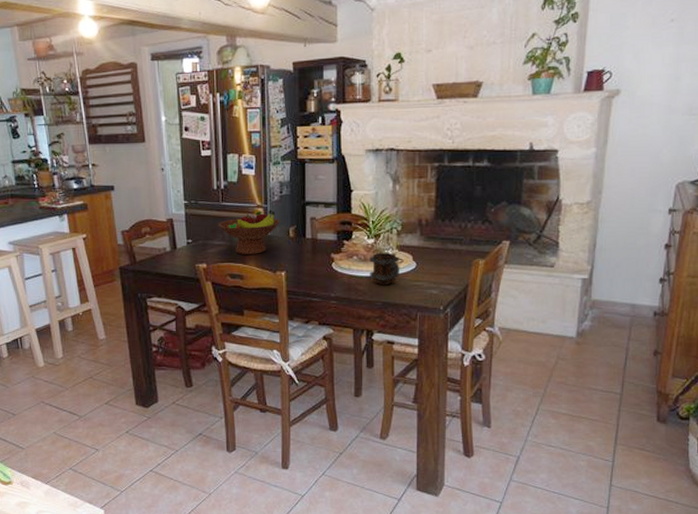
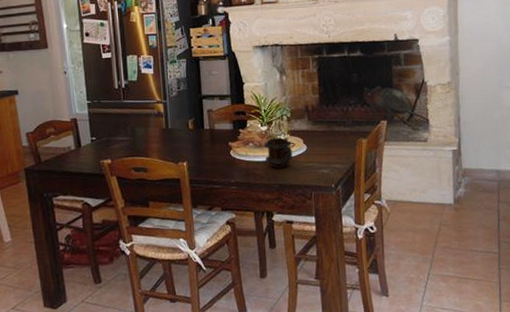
fruit bowl: present [218,209,281,254] -> none [120,104,180,148]

